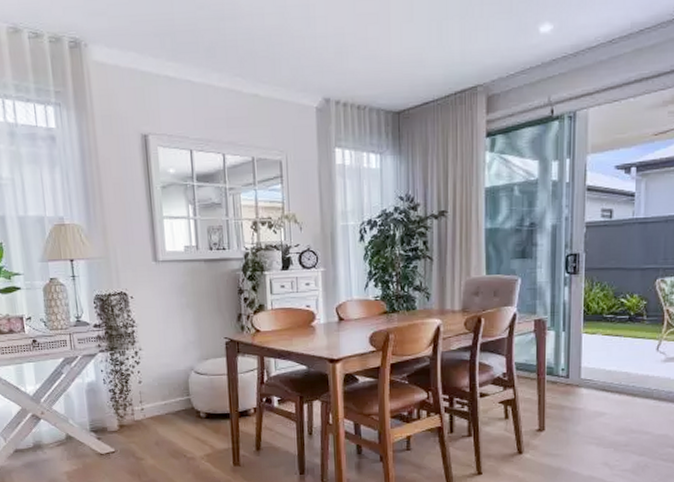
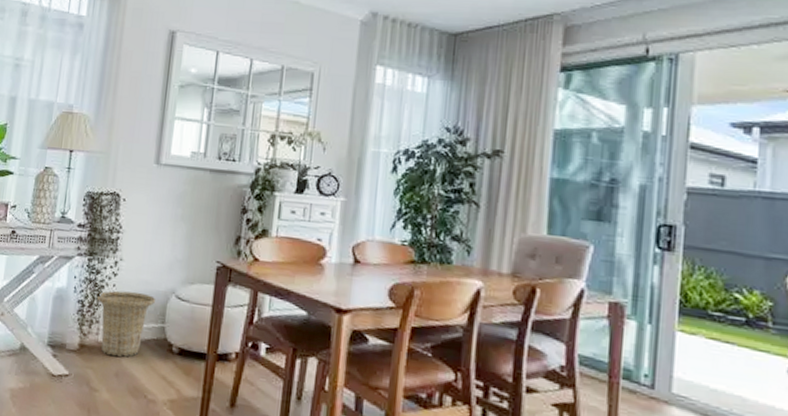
basket: none [125,374,178,430] -> present [96,290,155,358]

